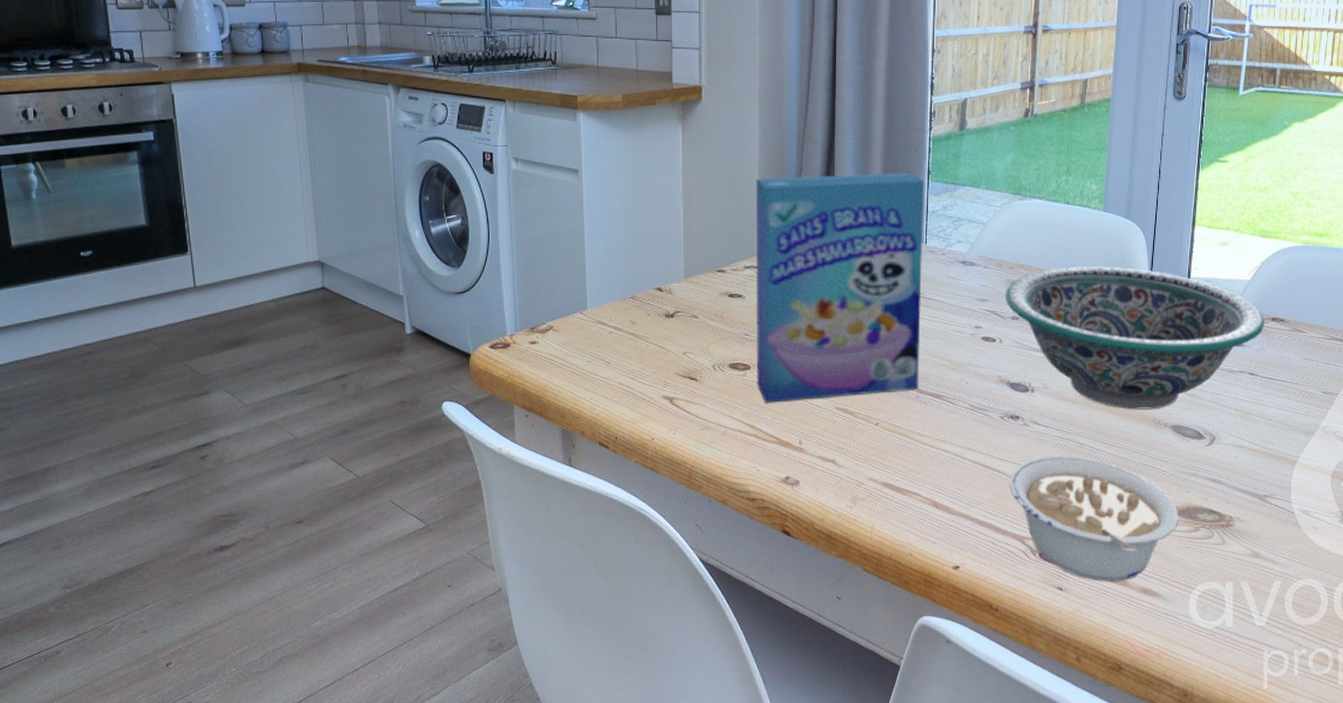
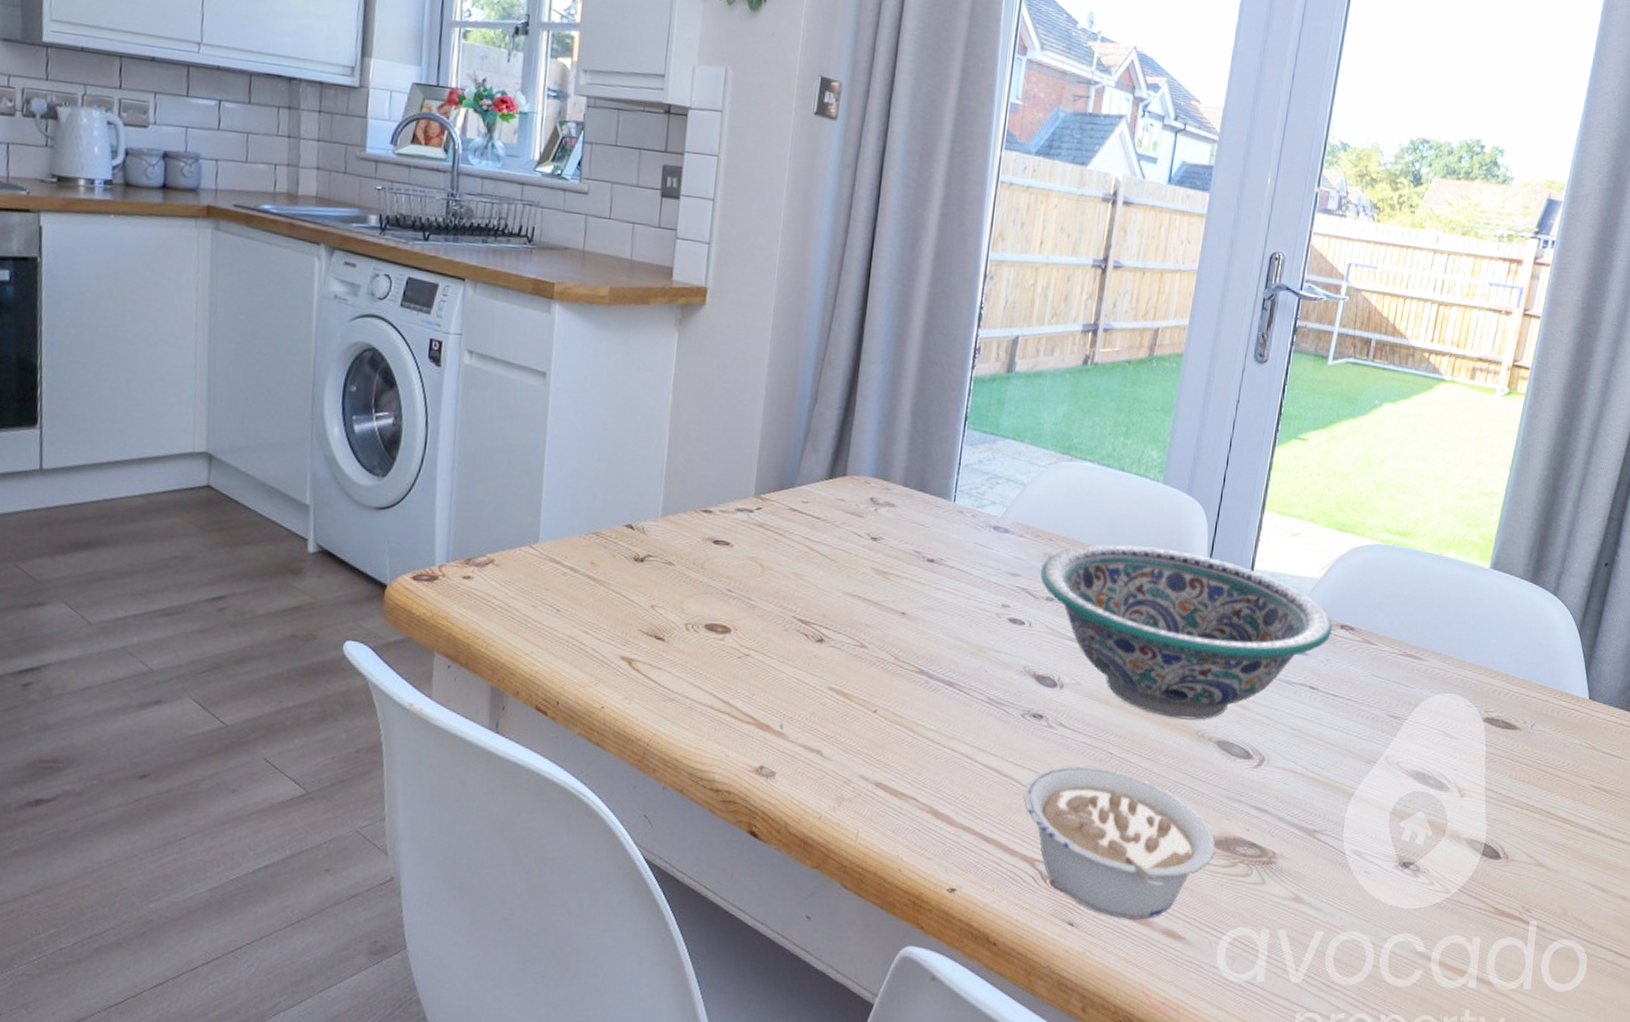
cereal box: present [755,172,924,403] -> none [736,405,960,676]

